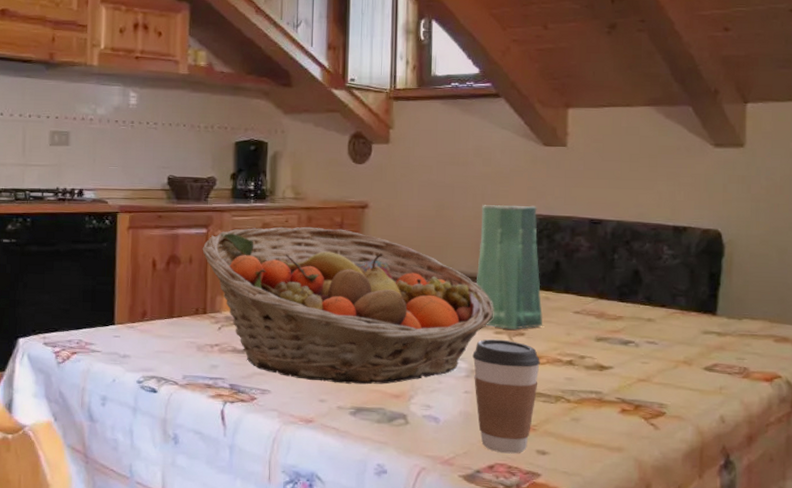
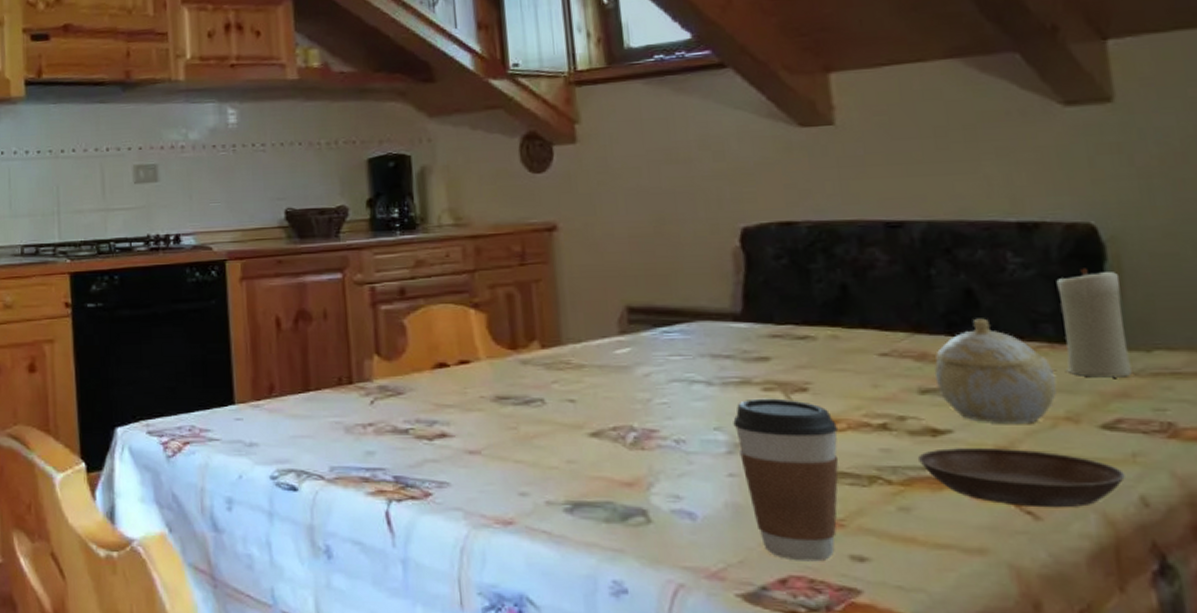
fruit basket: present [202,226,494,385] -> none [338,260,758,470]
vase: present [476,205,543,330] -> none [719,209,835,384]
saucer: none [589,379,713,422] -> present [918,448,1125,508]
sugar bowl: none [607,291,682,364] -> present [934,318,1057,423]
candle: none [689,260,730,336] -> present [1056,268,1132,378]

